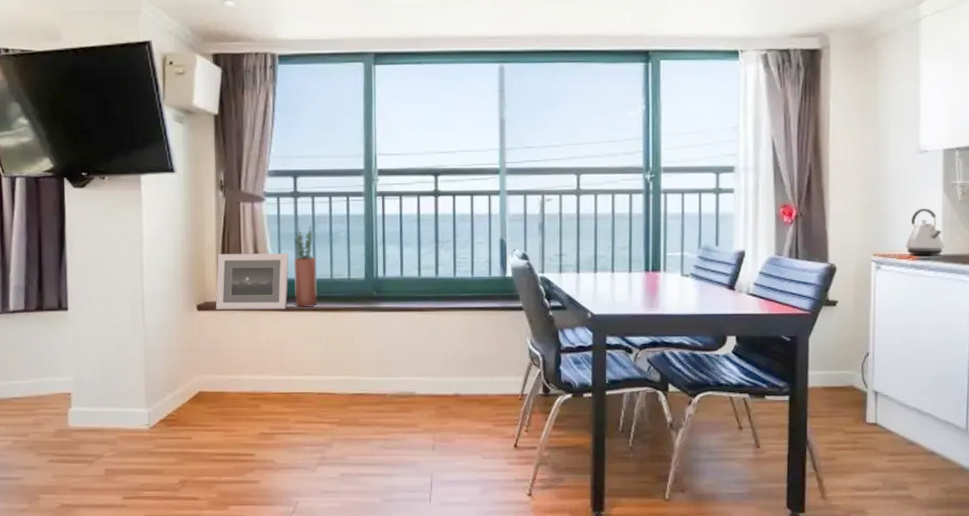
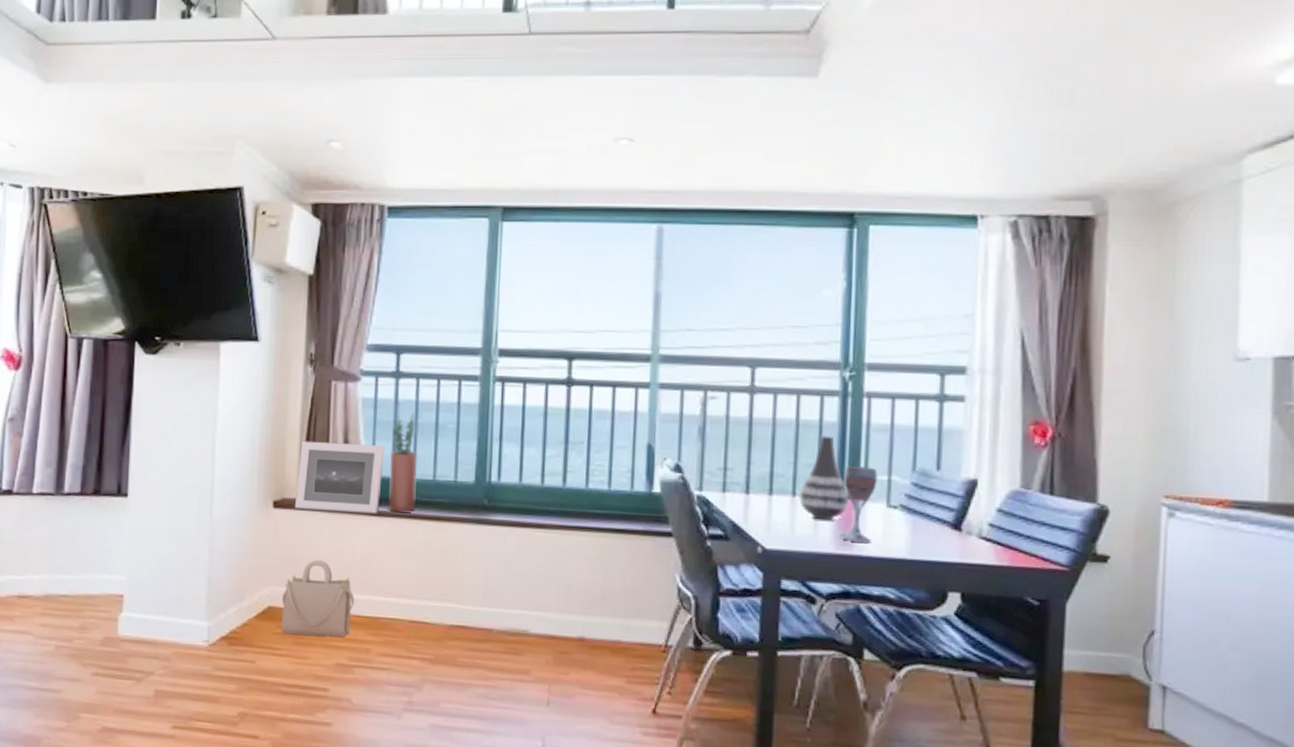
handbag: none [211,351,272,413] -> present [281,560,354,638]
vase: none [617,223,654,289] -> present [799,434,850,521]
cup: none [648,247,673,305] -> present [839,466,878,544]
kettle: present [905,208,944,256] -> none [1213,436,1272,504]

